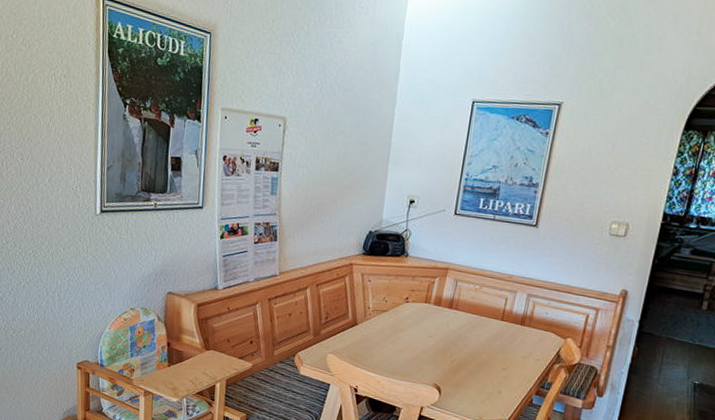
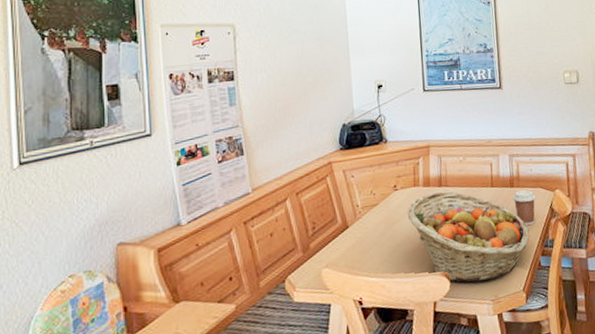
fruit basket: none [413,312,529,403] -> present [407,191,530,283]
coffee cup: none [520,330,545,365] -> present [512,190,536,226]

